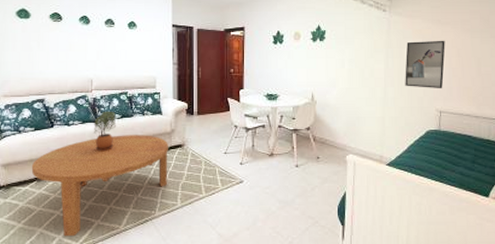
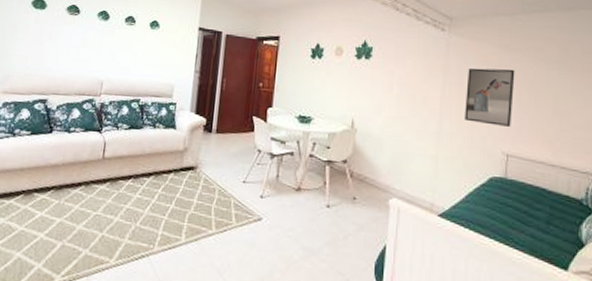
coffee table: present [31,135,168,237] -> none [19,148,179,267]
potted plant: present [94,111,117,151] -> none [95,119,124,166]

